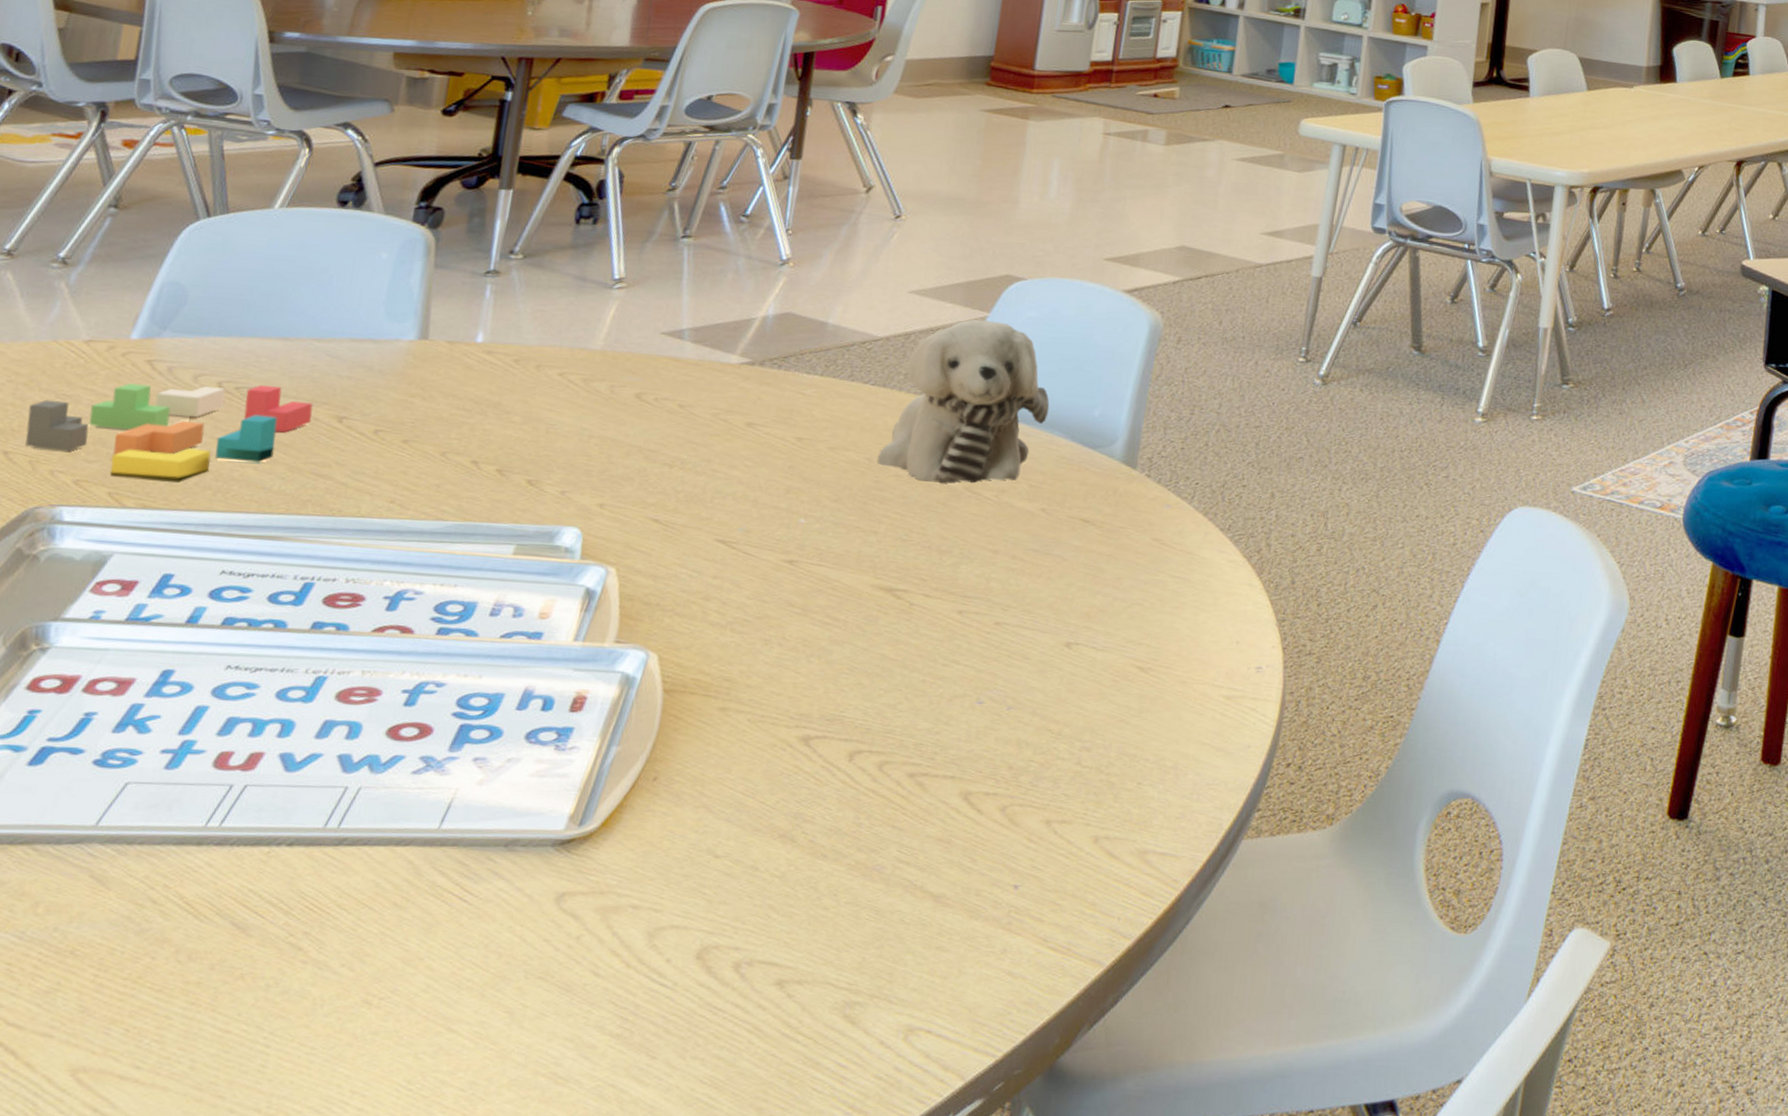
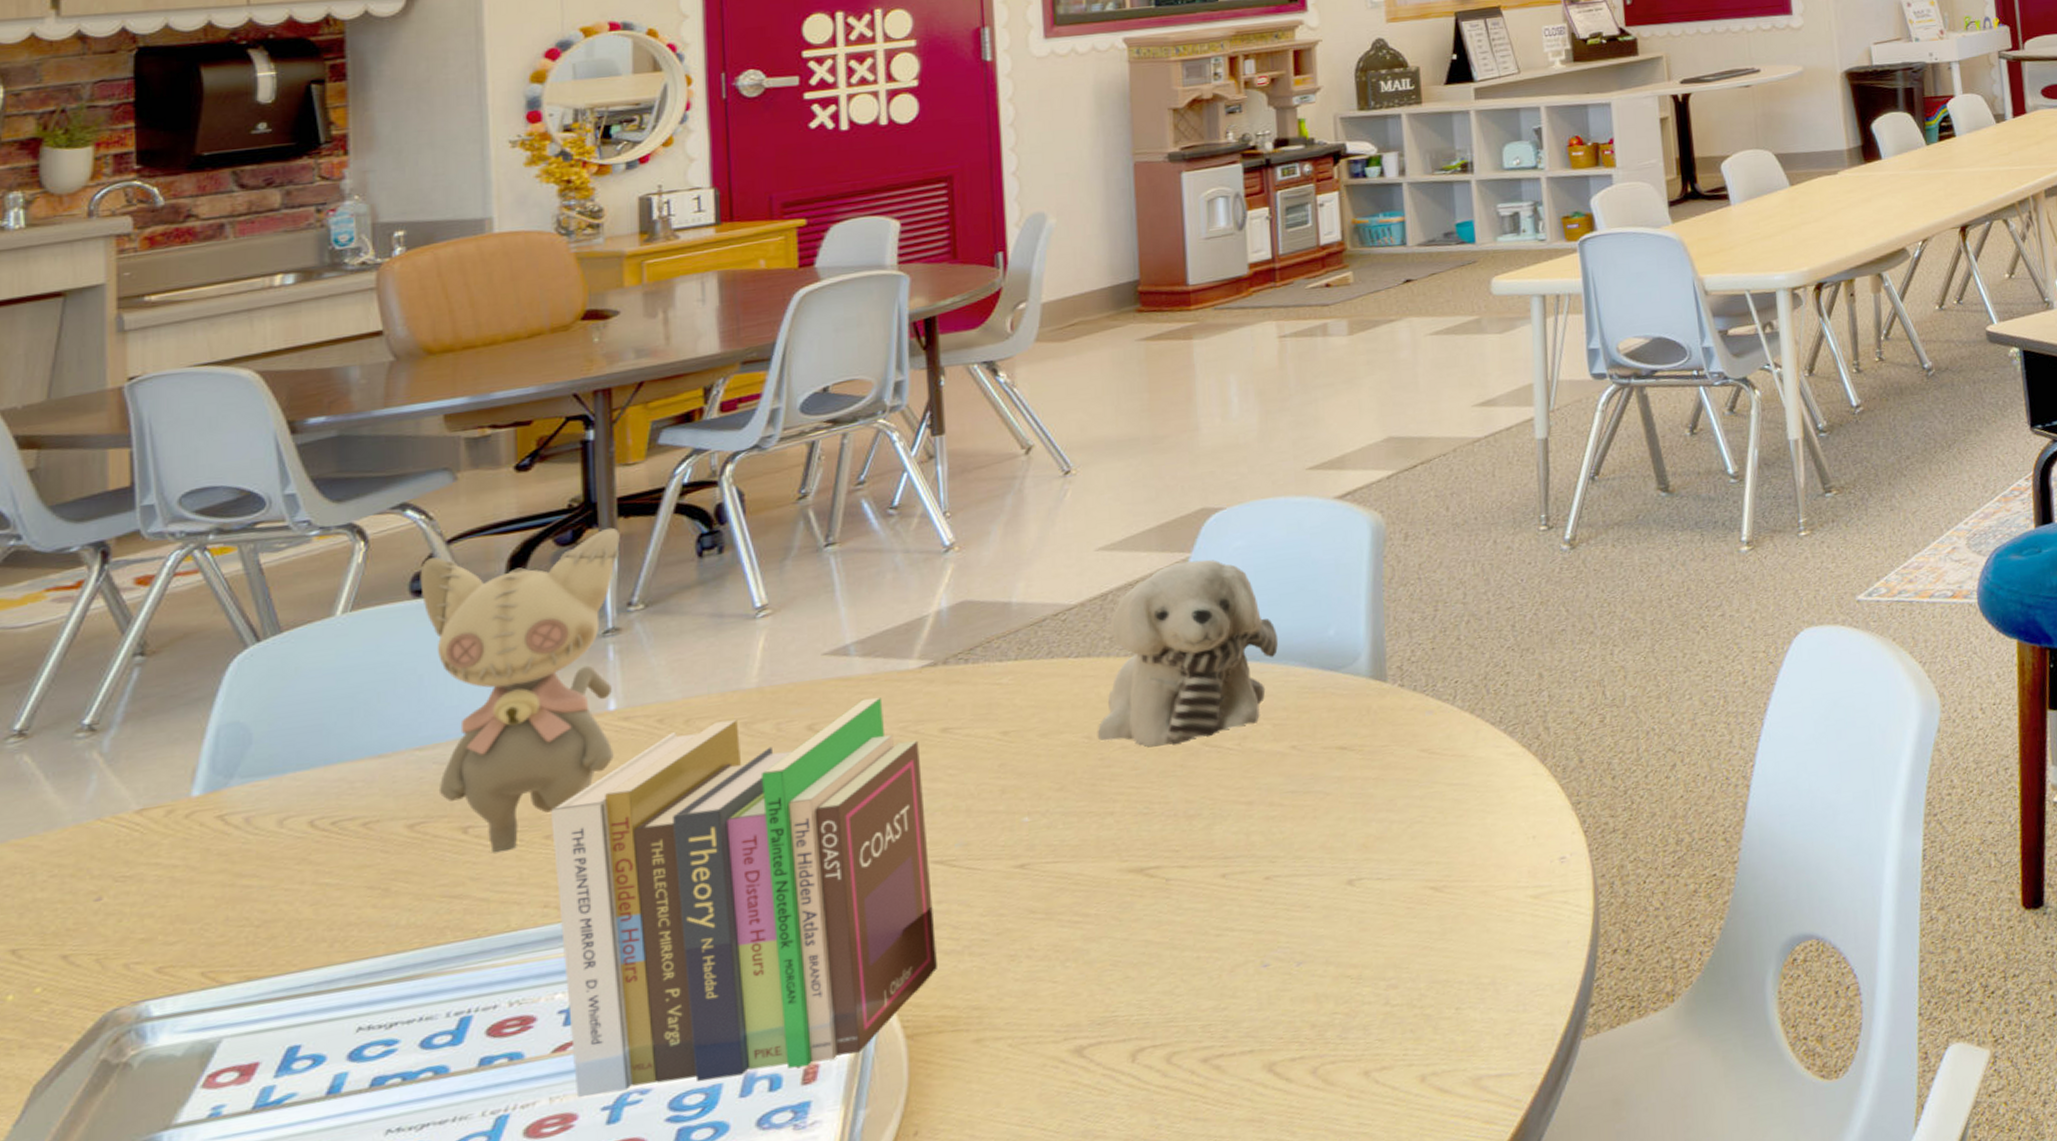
toy blocks: present [25,383,313,484] -> none [83,810,431,955]
stuffed animal: none [325,175,516,445] -> present [420,527,620,852]
books: none [384,373,726,696] -> present [551,697,937,1098]

